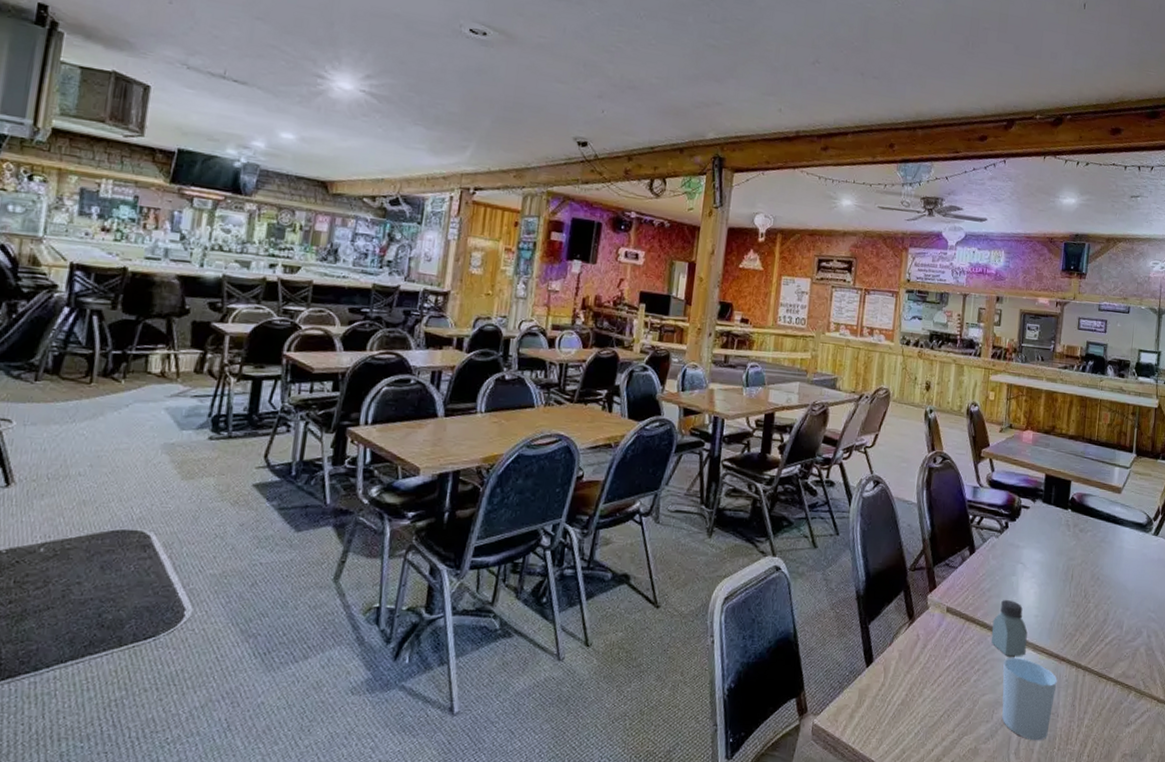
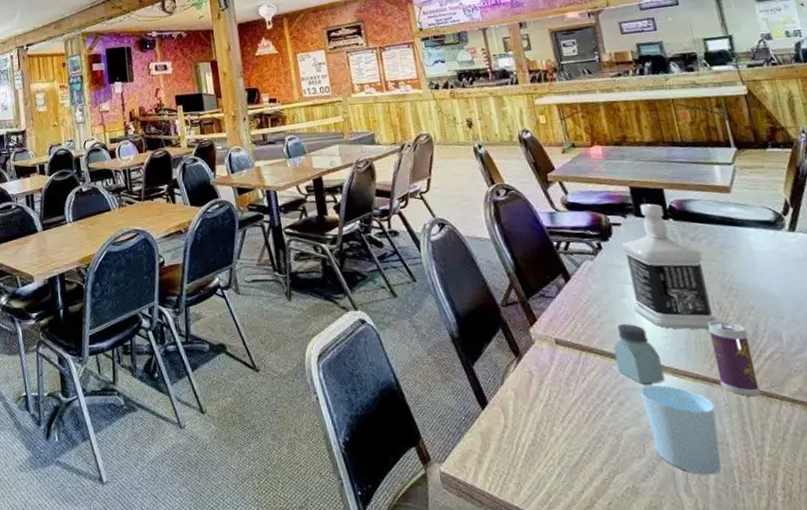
bottle: none [1019,492,1085,613] -> present [621,203,718,330]
beverage can: none [1067,605,1099,675] -> present [707,320,761,397]

